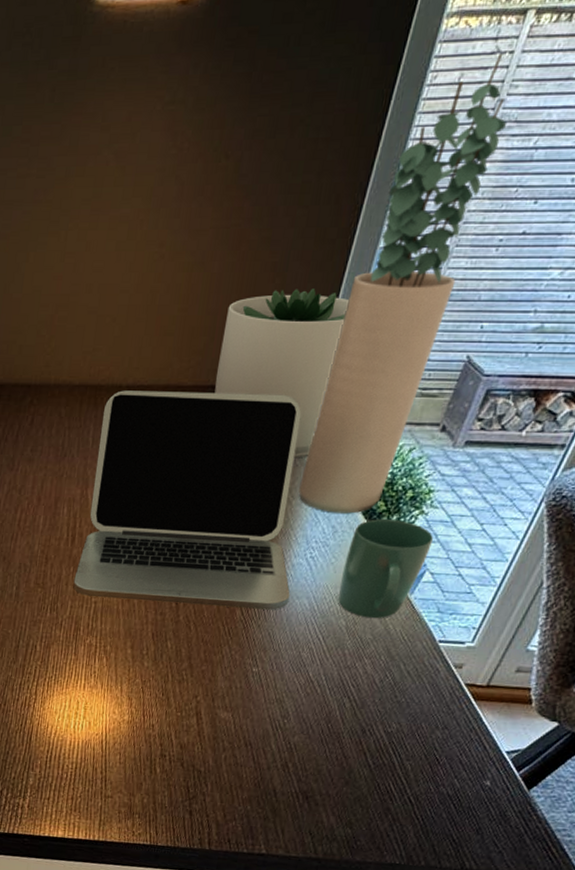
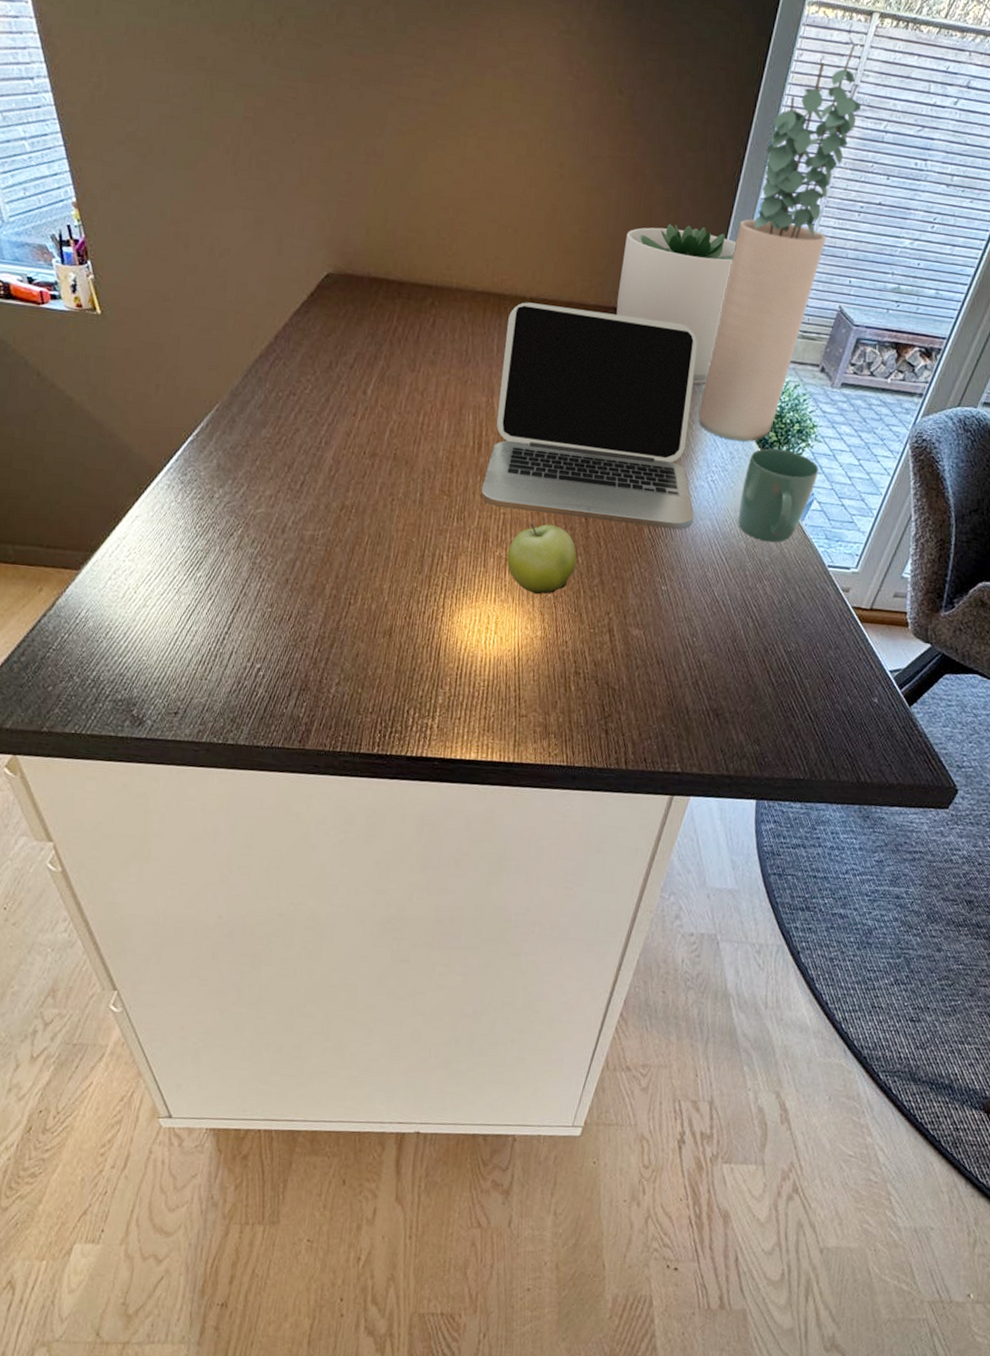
fruit: none [97,610,166,680] -> present [507,523,577,595]

